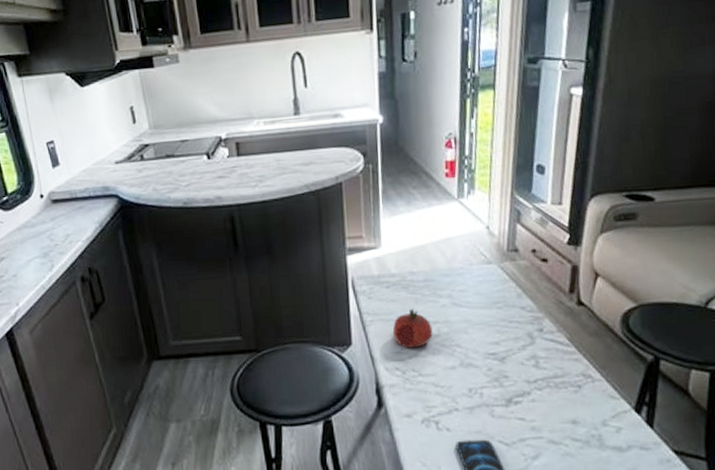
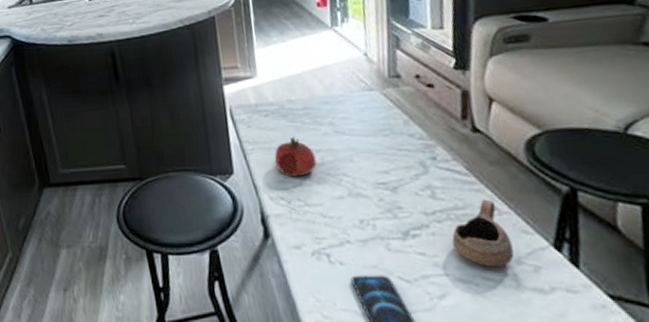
cup: none [549,368,601,430] -> present [451,199,514,267]

